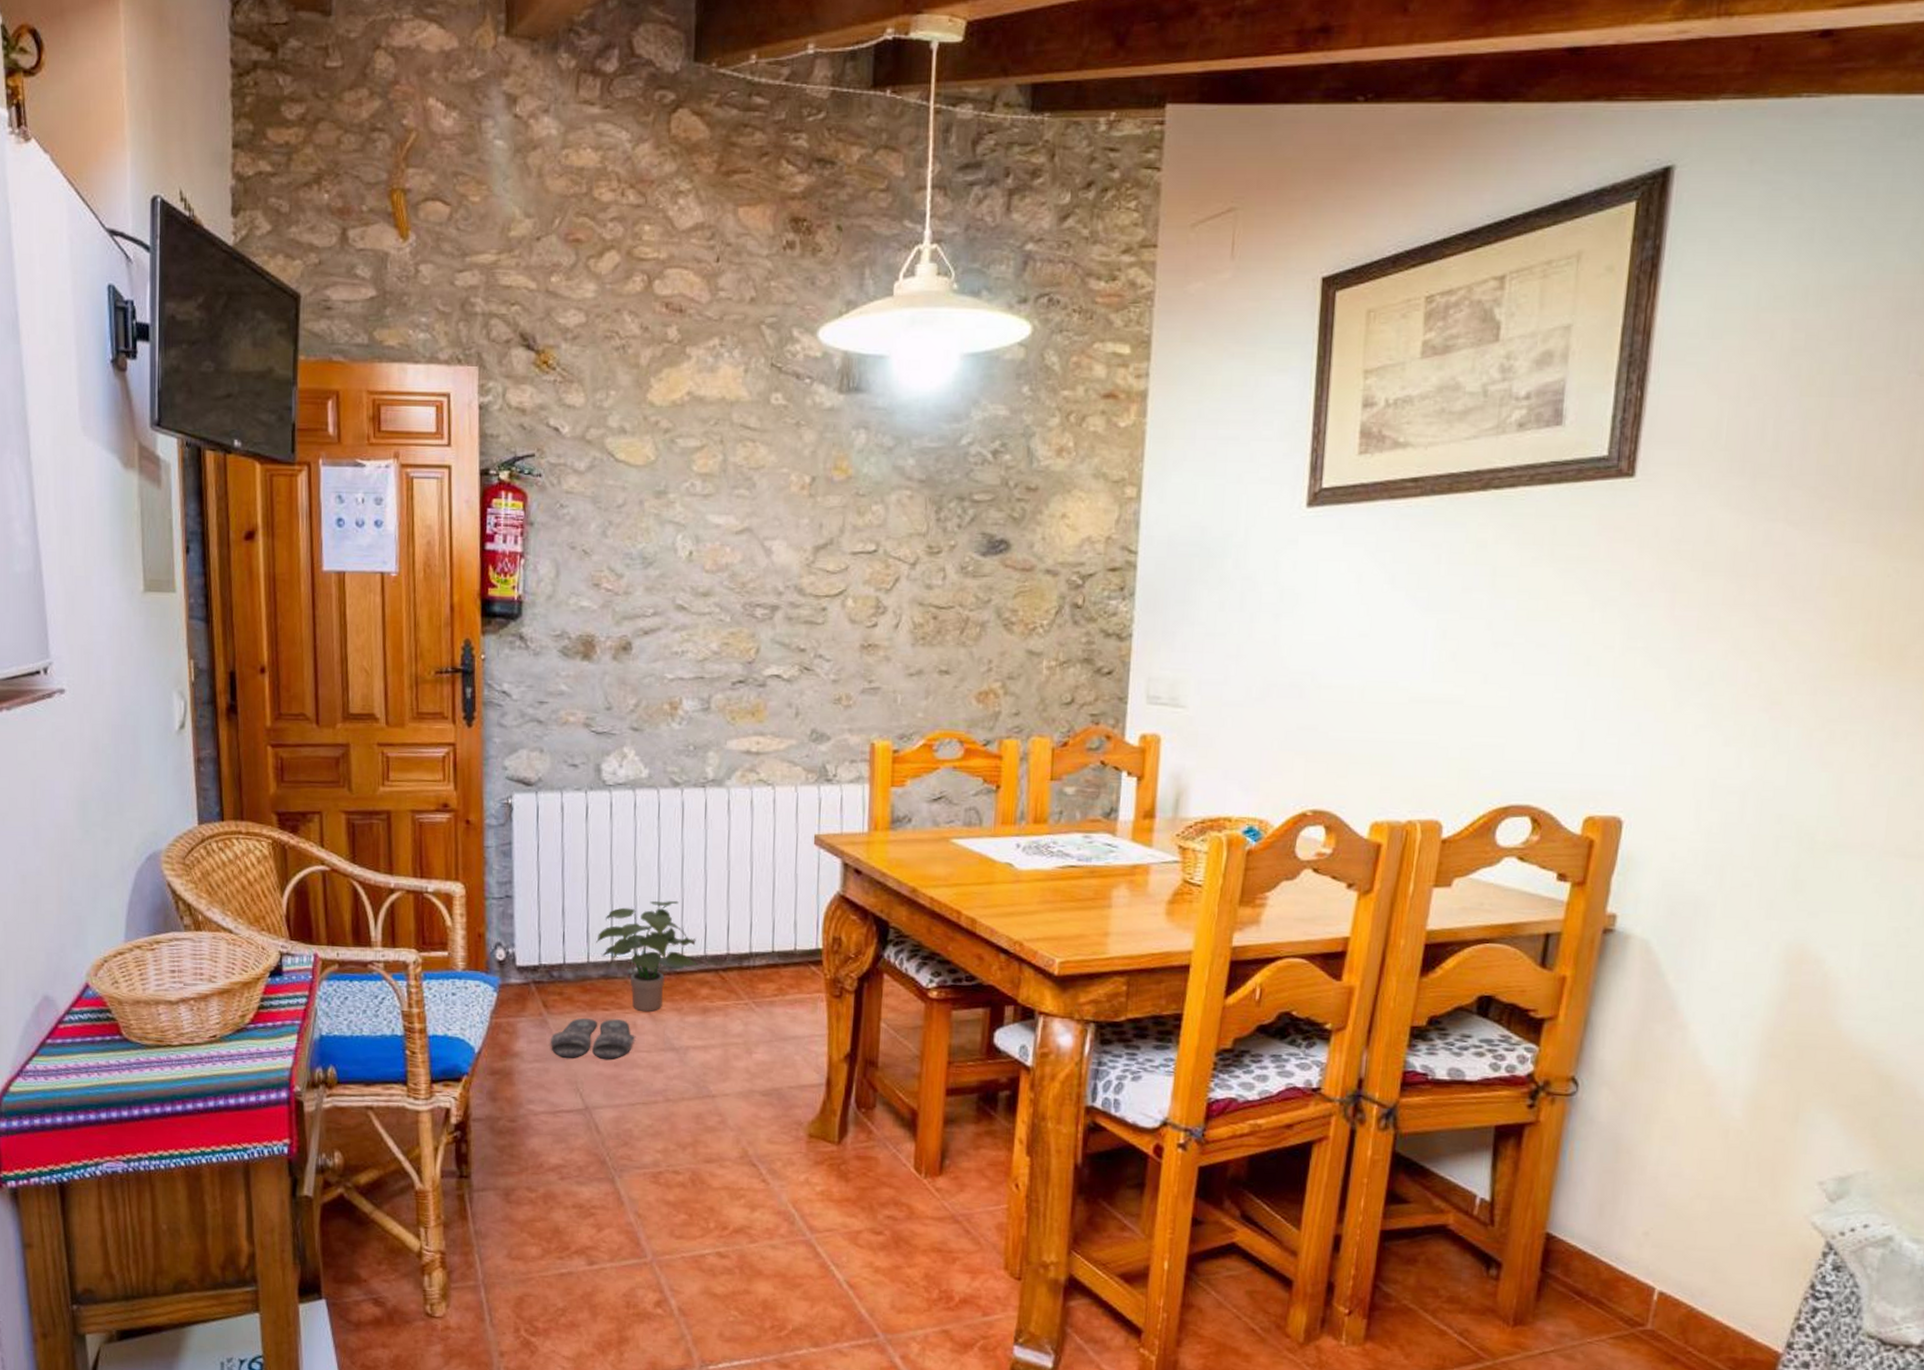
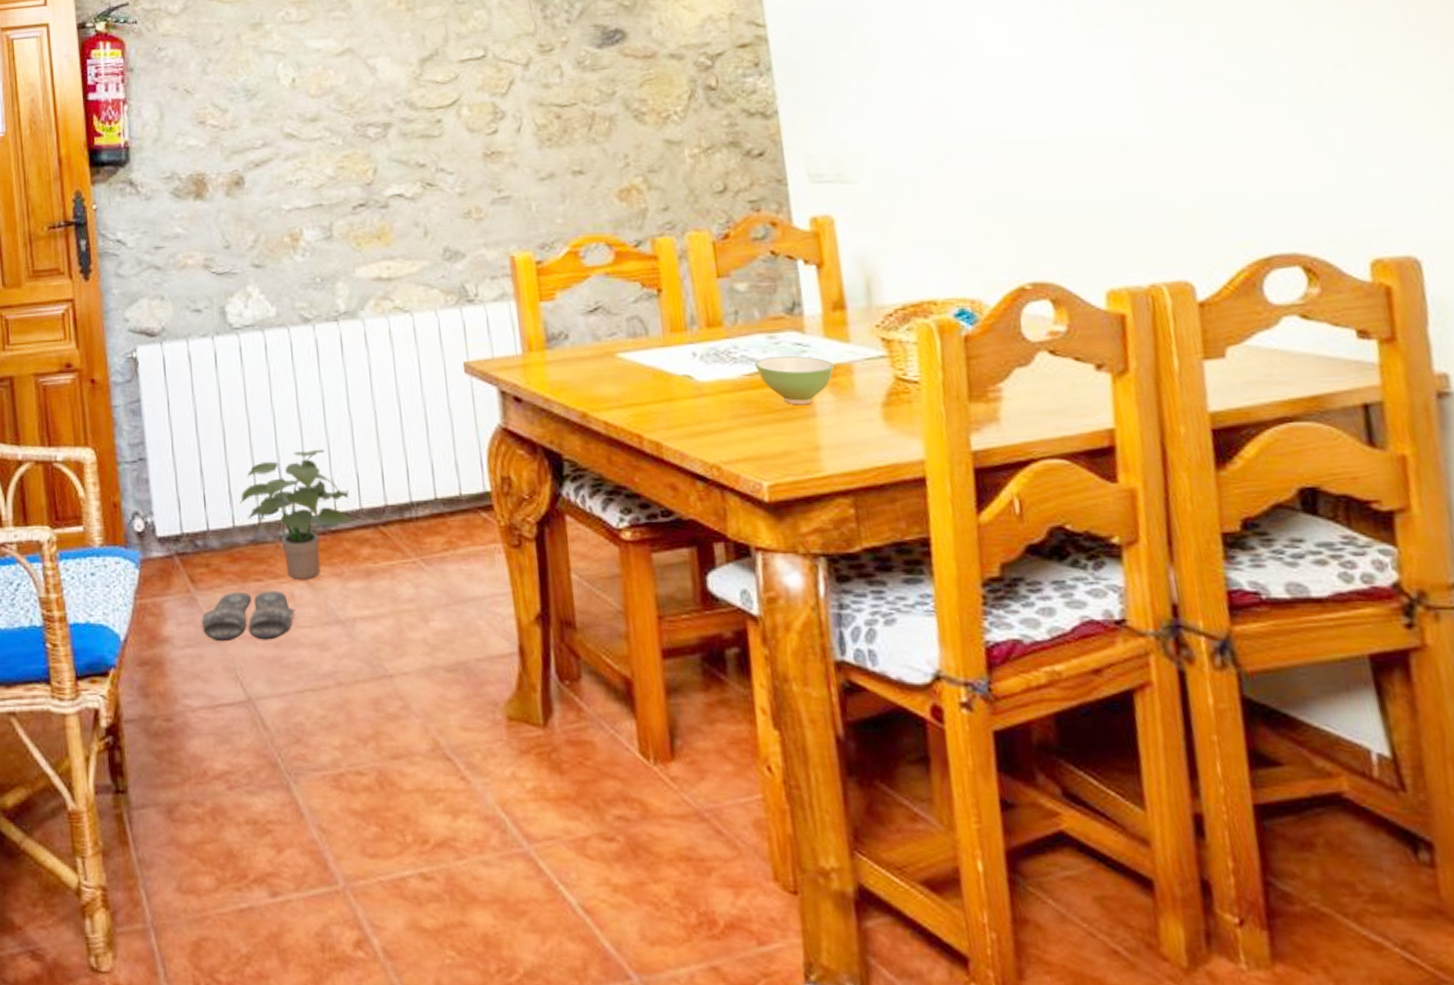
bowl: none [1068,854,1135,897] -> present [754,356,835,406]

